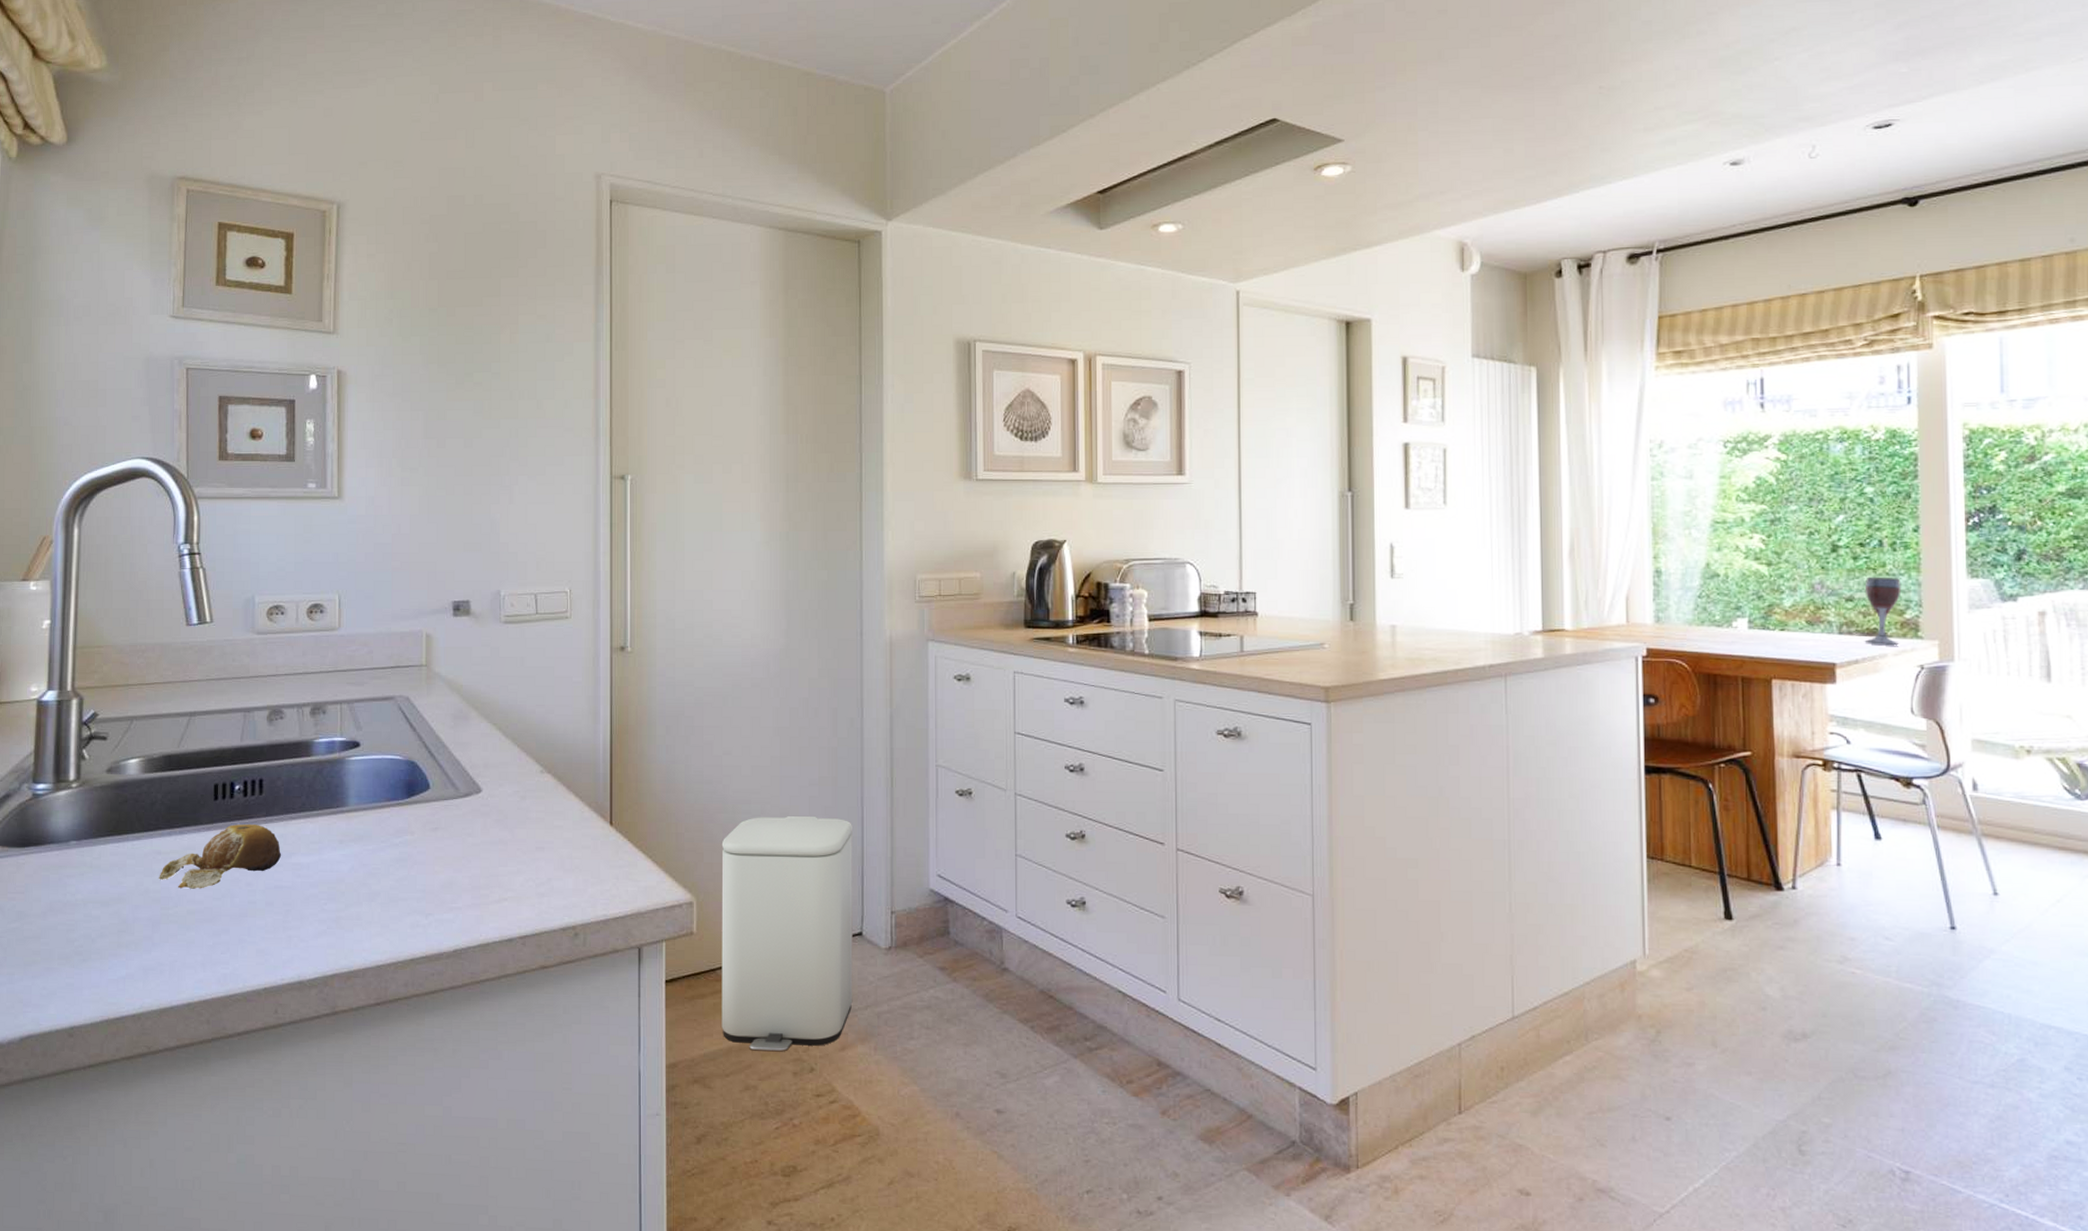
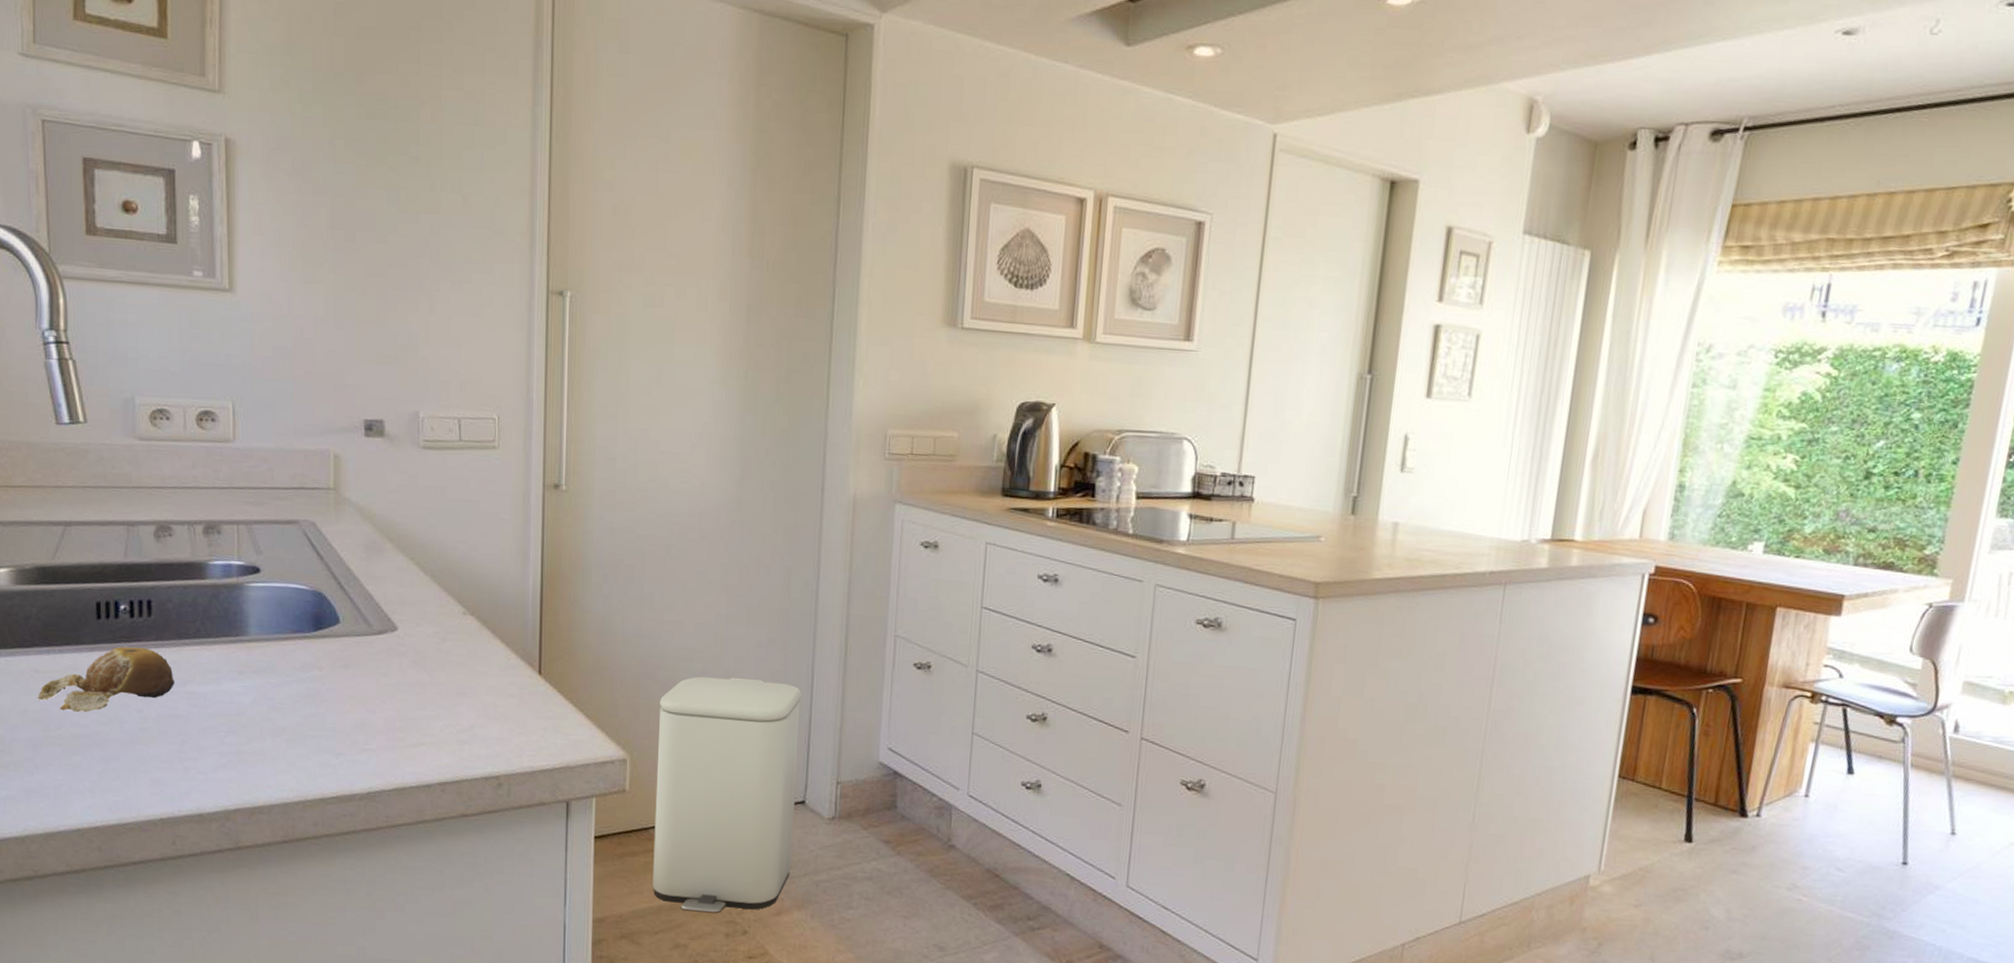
cup: present [1864,576,1902,646] -> none [1878,508,1929,582]

